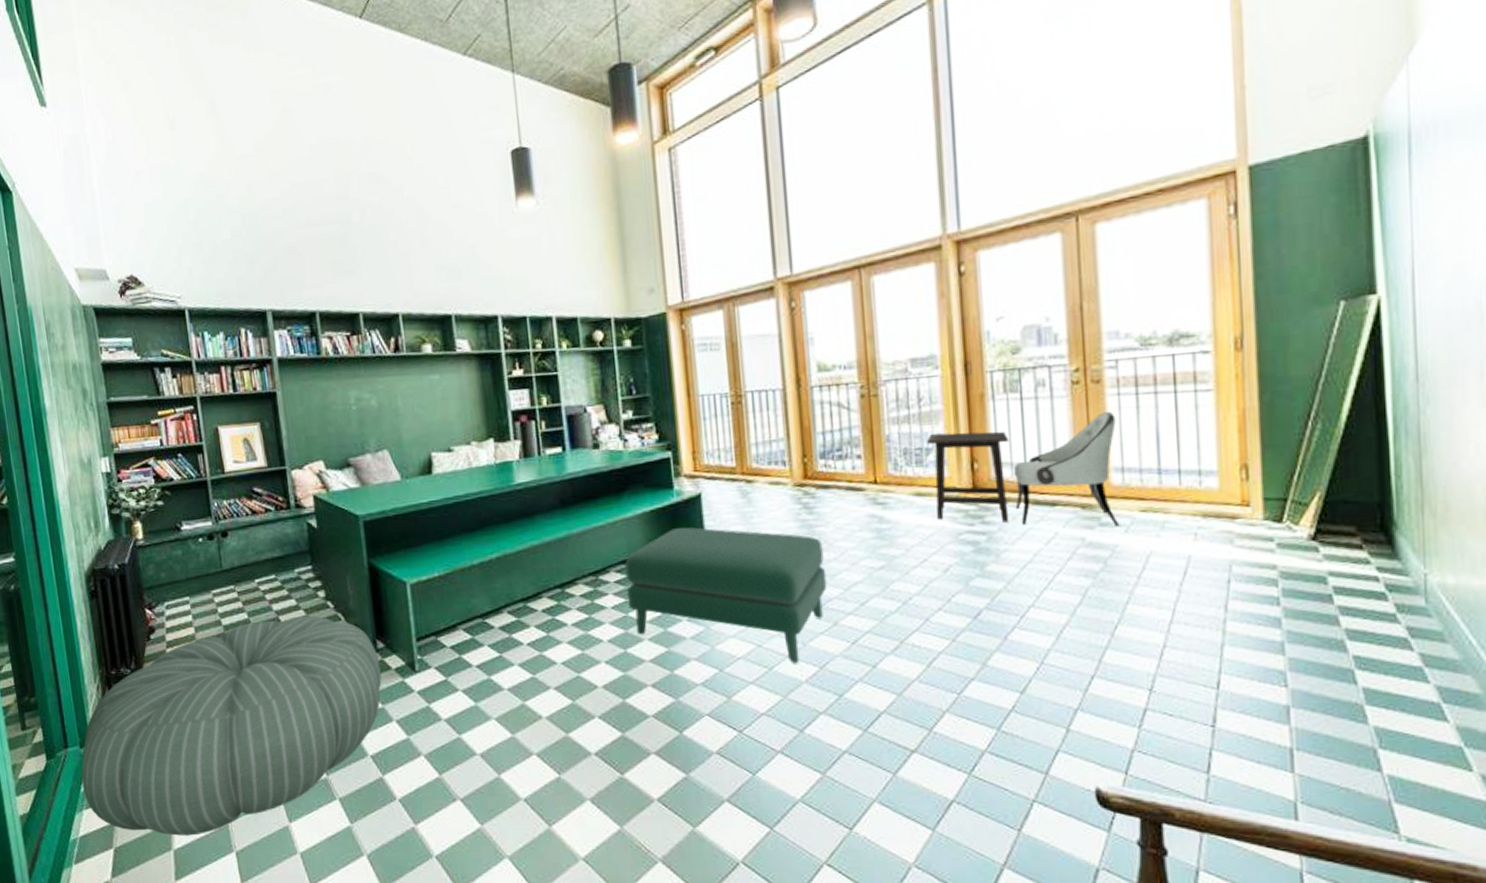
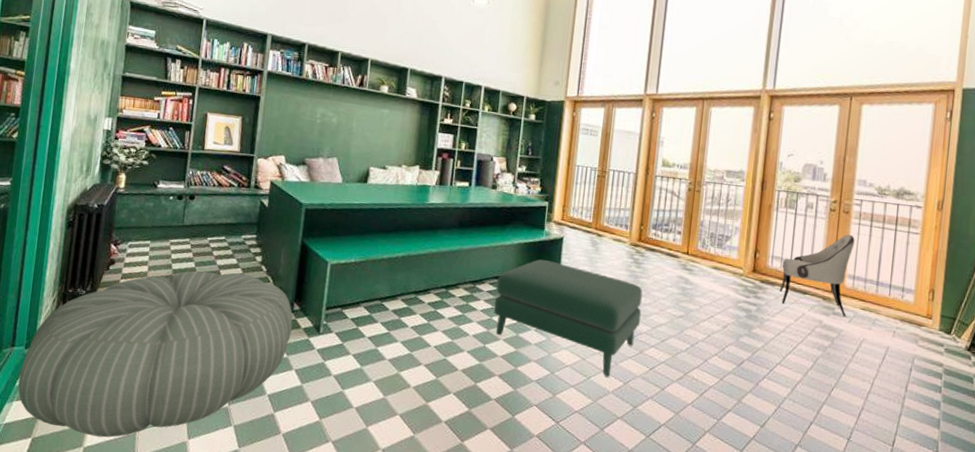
side table: present [927,431,1009,523] -> none [725,227,783,300]

